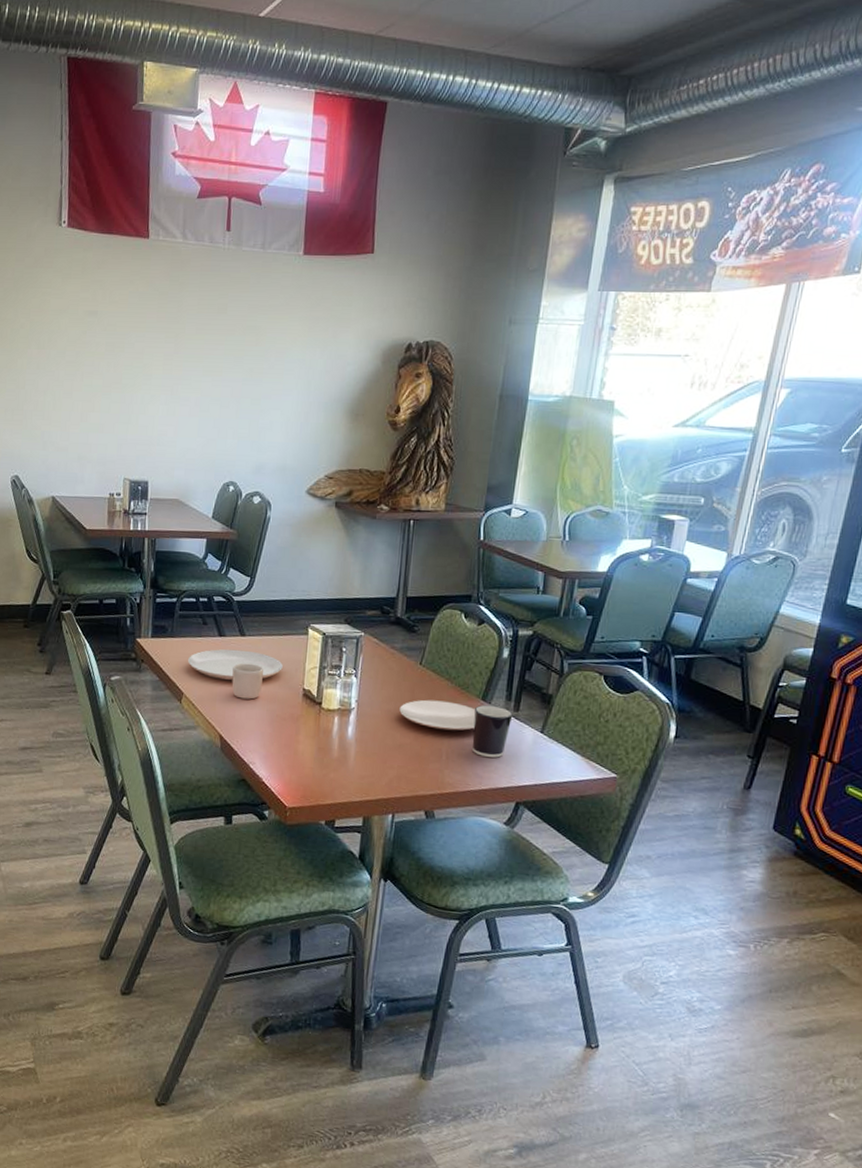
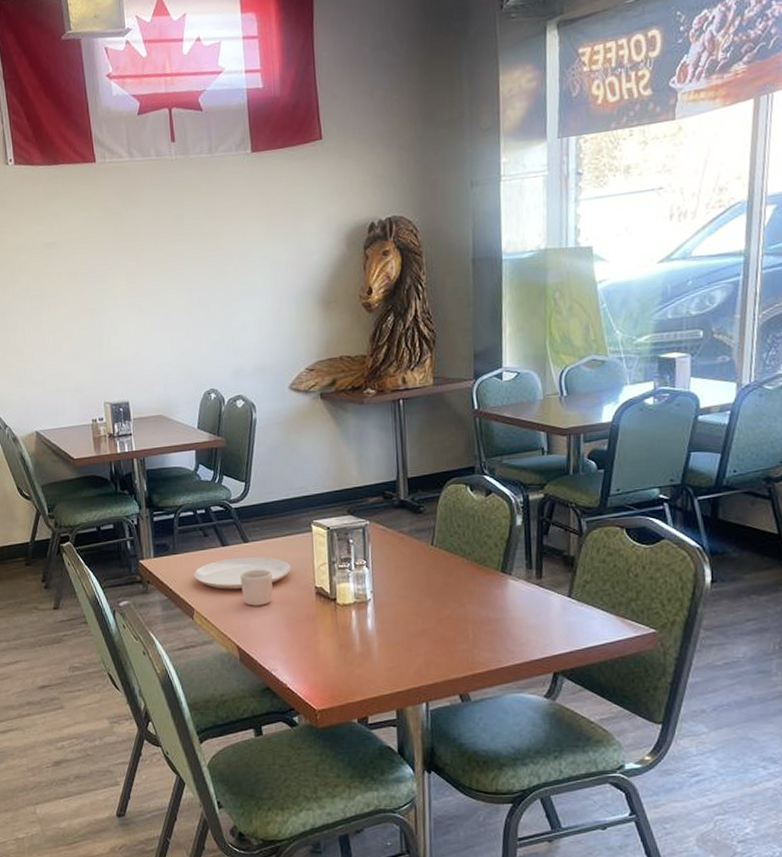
plate: present [399,699,476,731] -> none [417,578,498,609]
mug: present [471,705,513,758] -> none [494,576,537,631]

